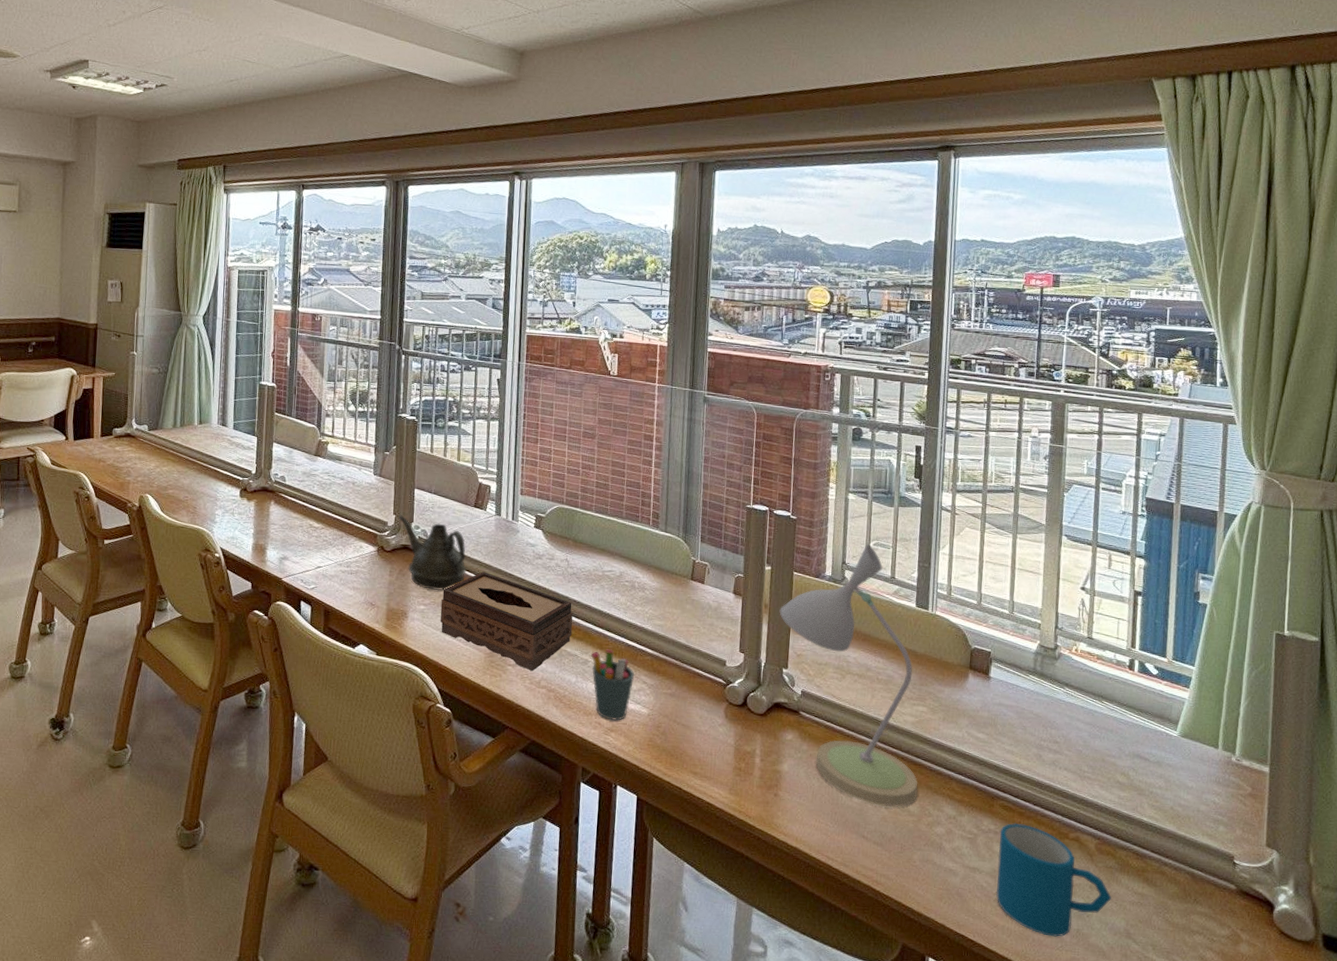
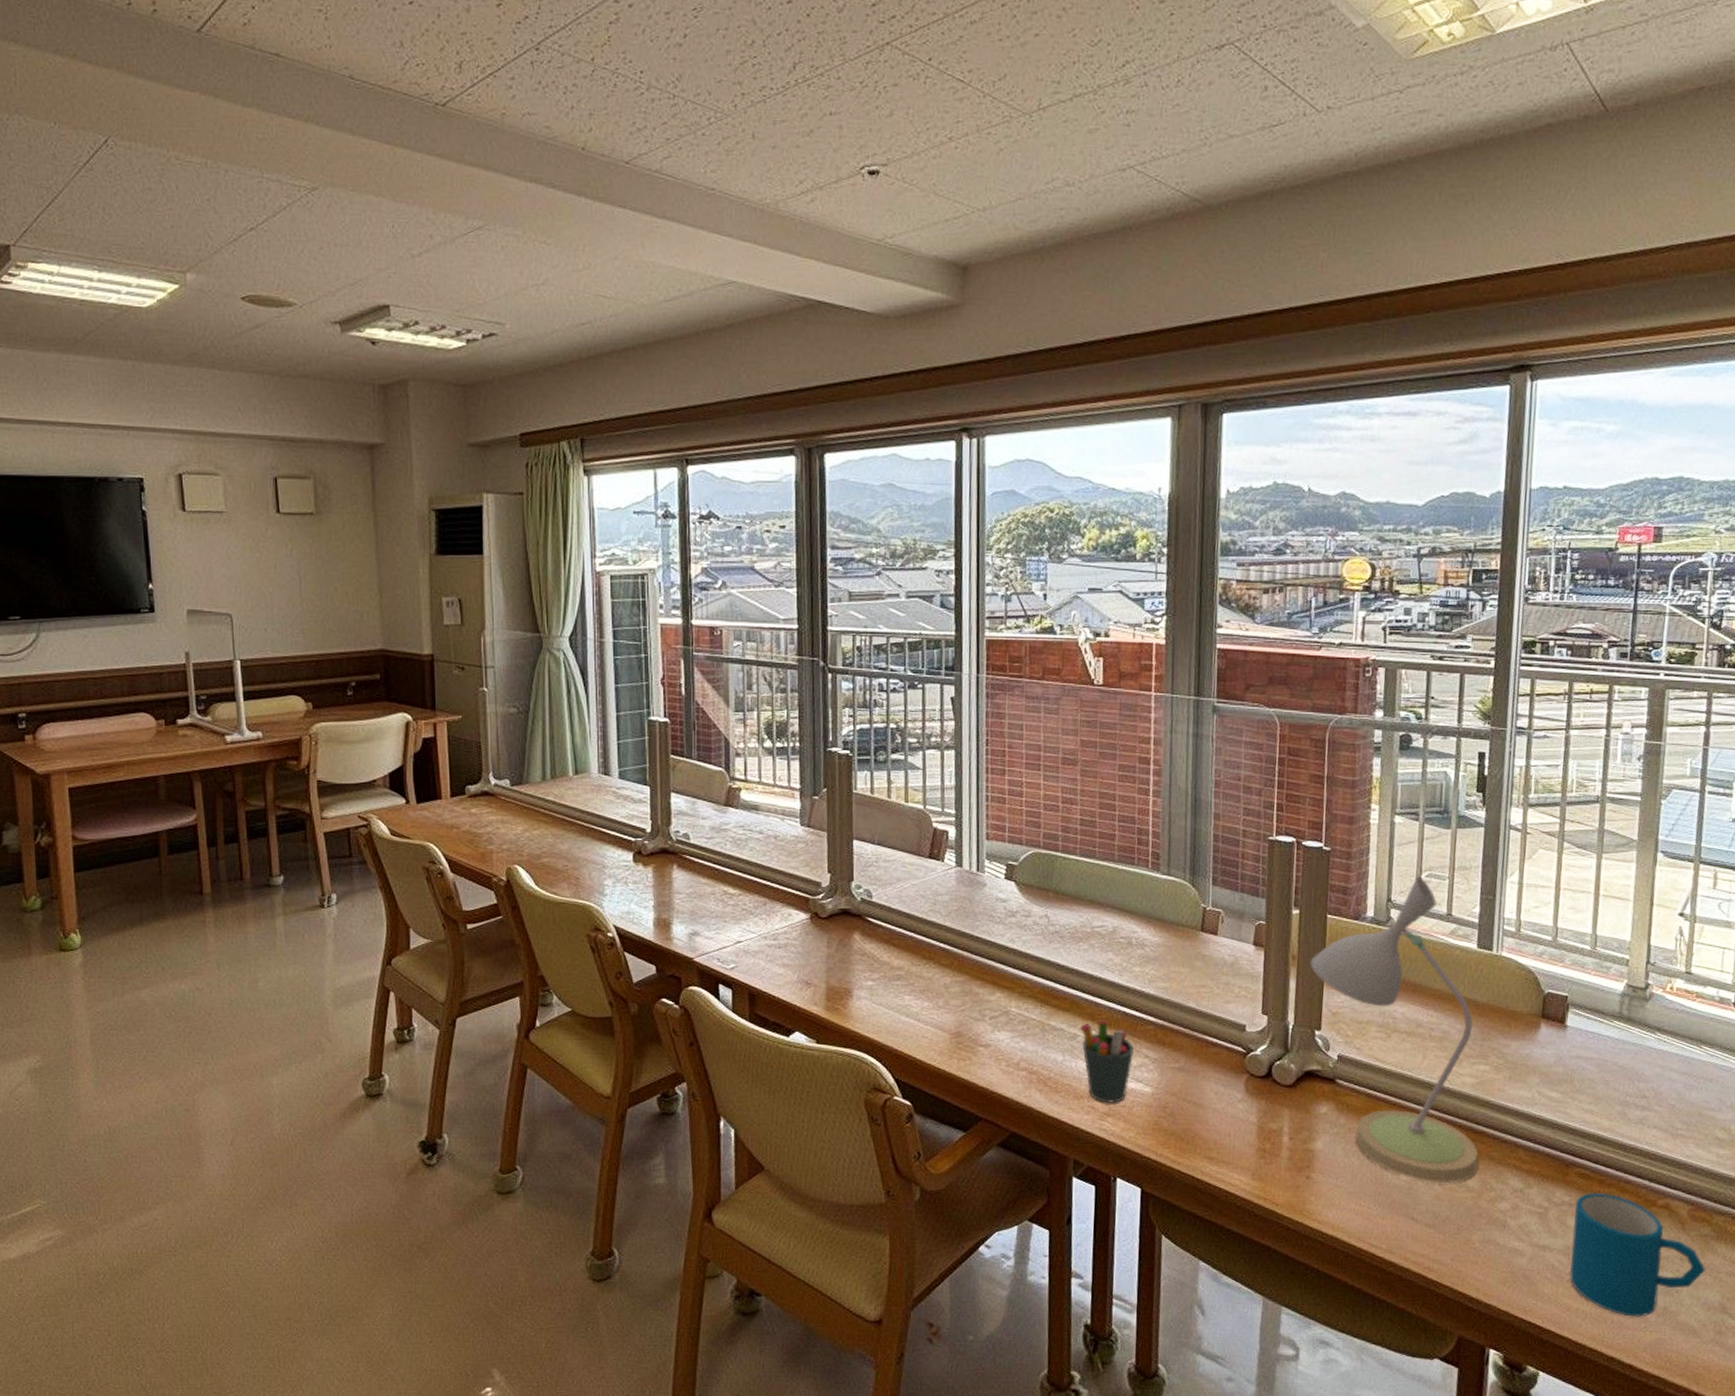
teapot: present [398,515,467,591] -> none [834,873,923,963]
tissue box: present [440,571,573,671] -> none [892,936,1057,1051]

